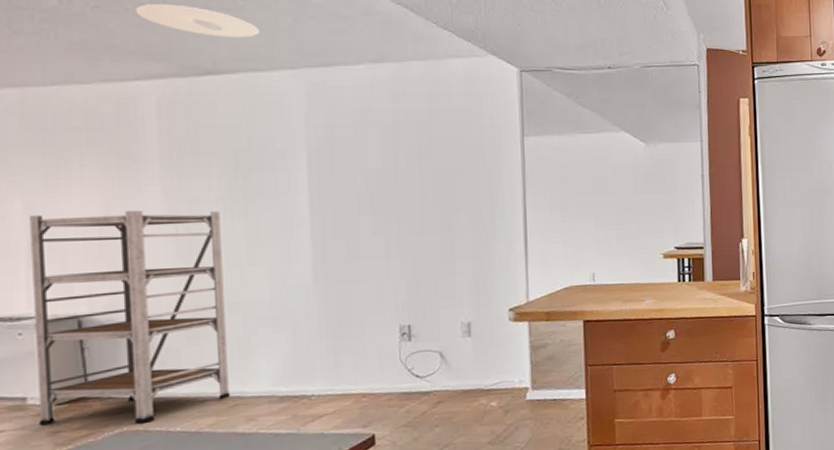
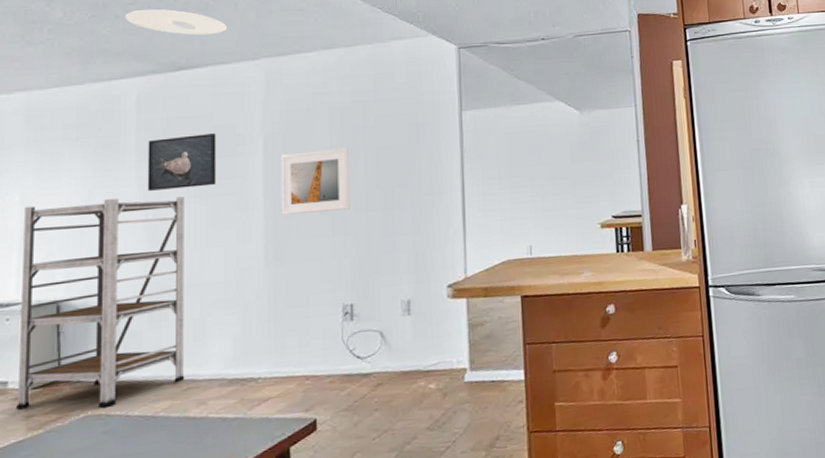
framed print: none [173,146,256,204] -> present [147,133,216,191]
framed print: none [327,168,405,234] -> present [280,147,350,215]

